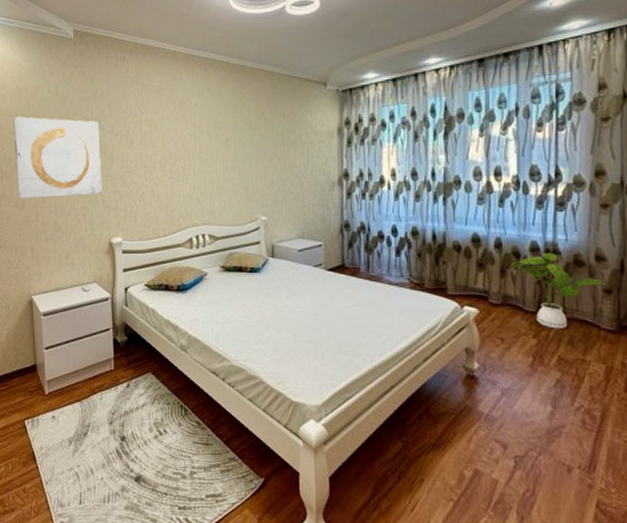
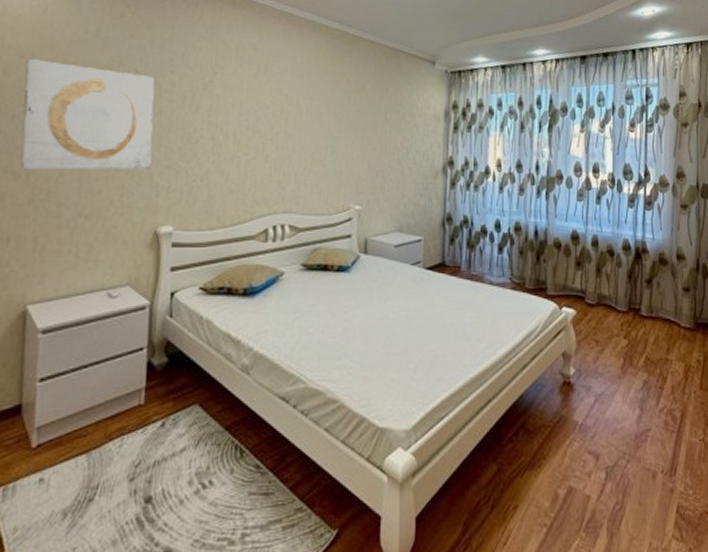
house plant: present [509,253,611,329] -> none [604,251,689,329]

